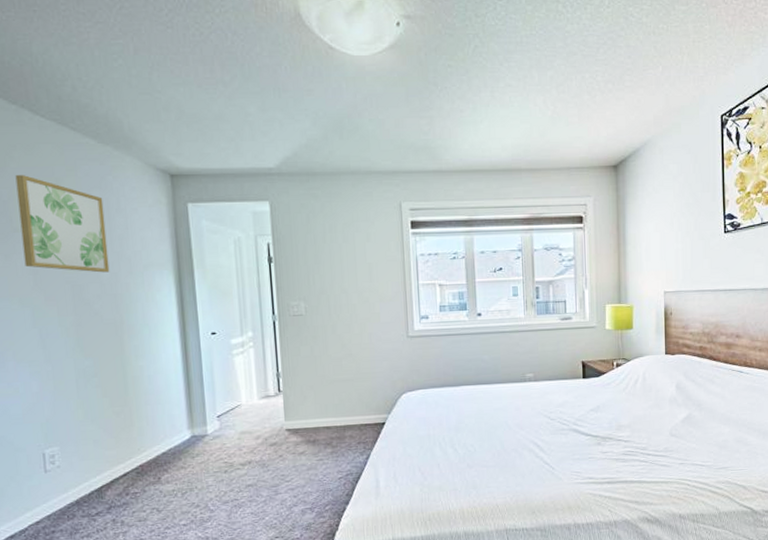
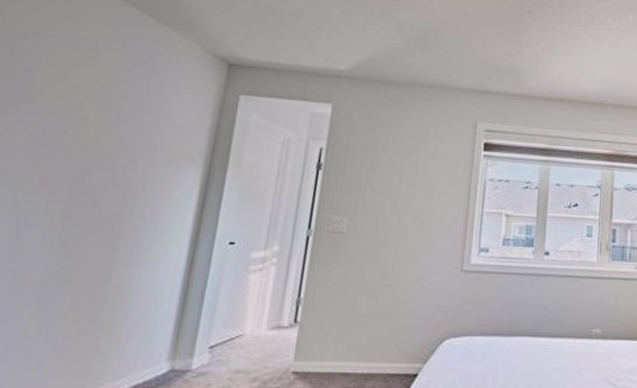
wall art: present [15,175,110,273] -> none [26,43,145,159]

